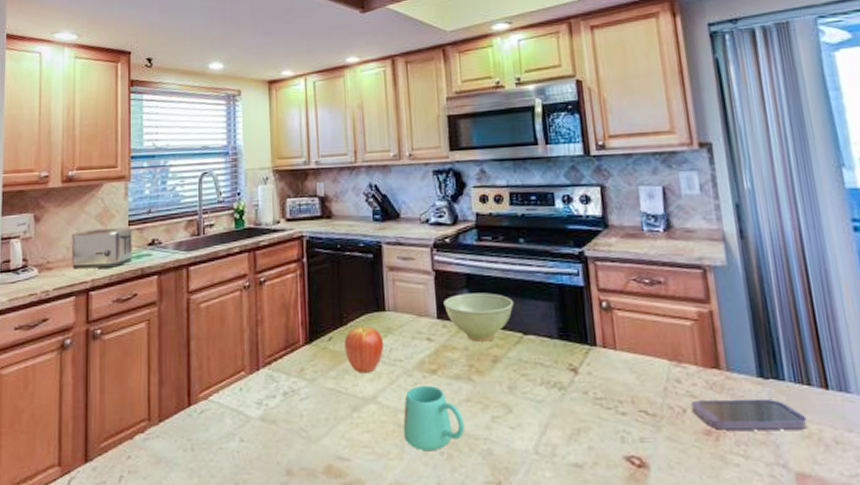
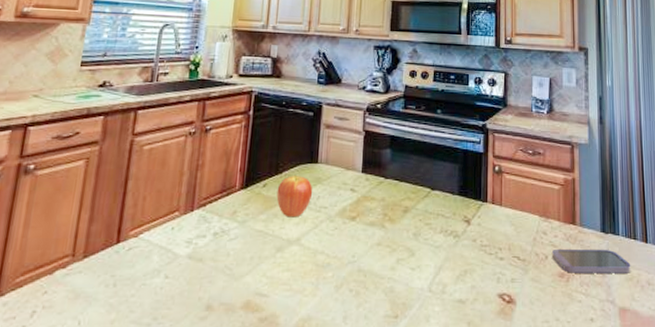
toaster: present [71,227,132,269] -> none [13,66,84,105]
mug: present [403,385,465,451] -> none [319,230,374,289]
bowl: present [443,292,514,342] -> none [369,152,427,194]

